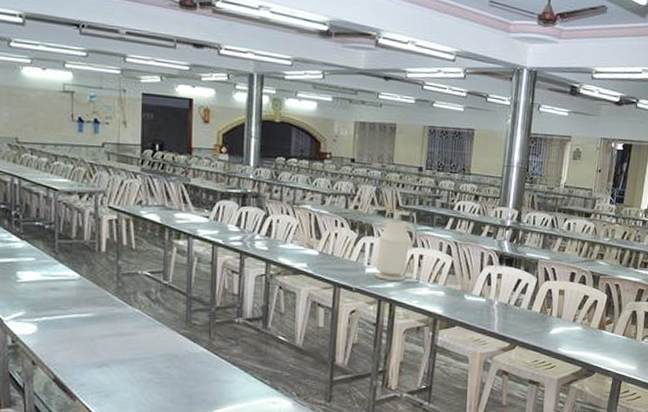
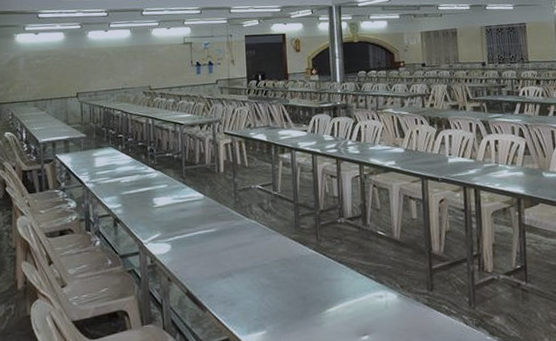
water jug: present [375,219,416,282] -> none [455,111,489,168]

